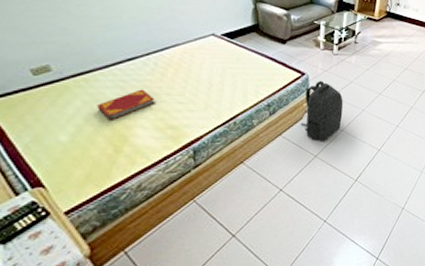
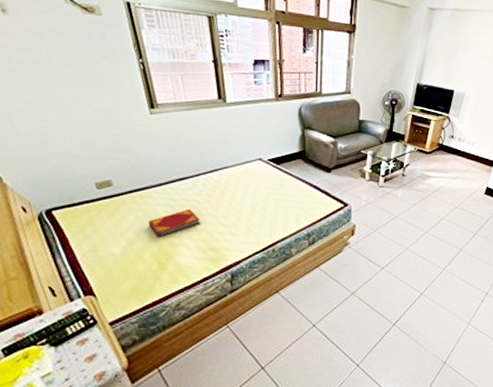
backpack: present [300,80,344,142] -> none [339,212,386,279]

